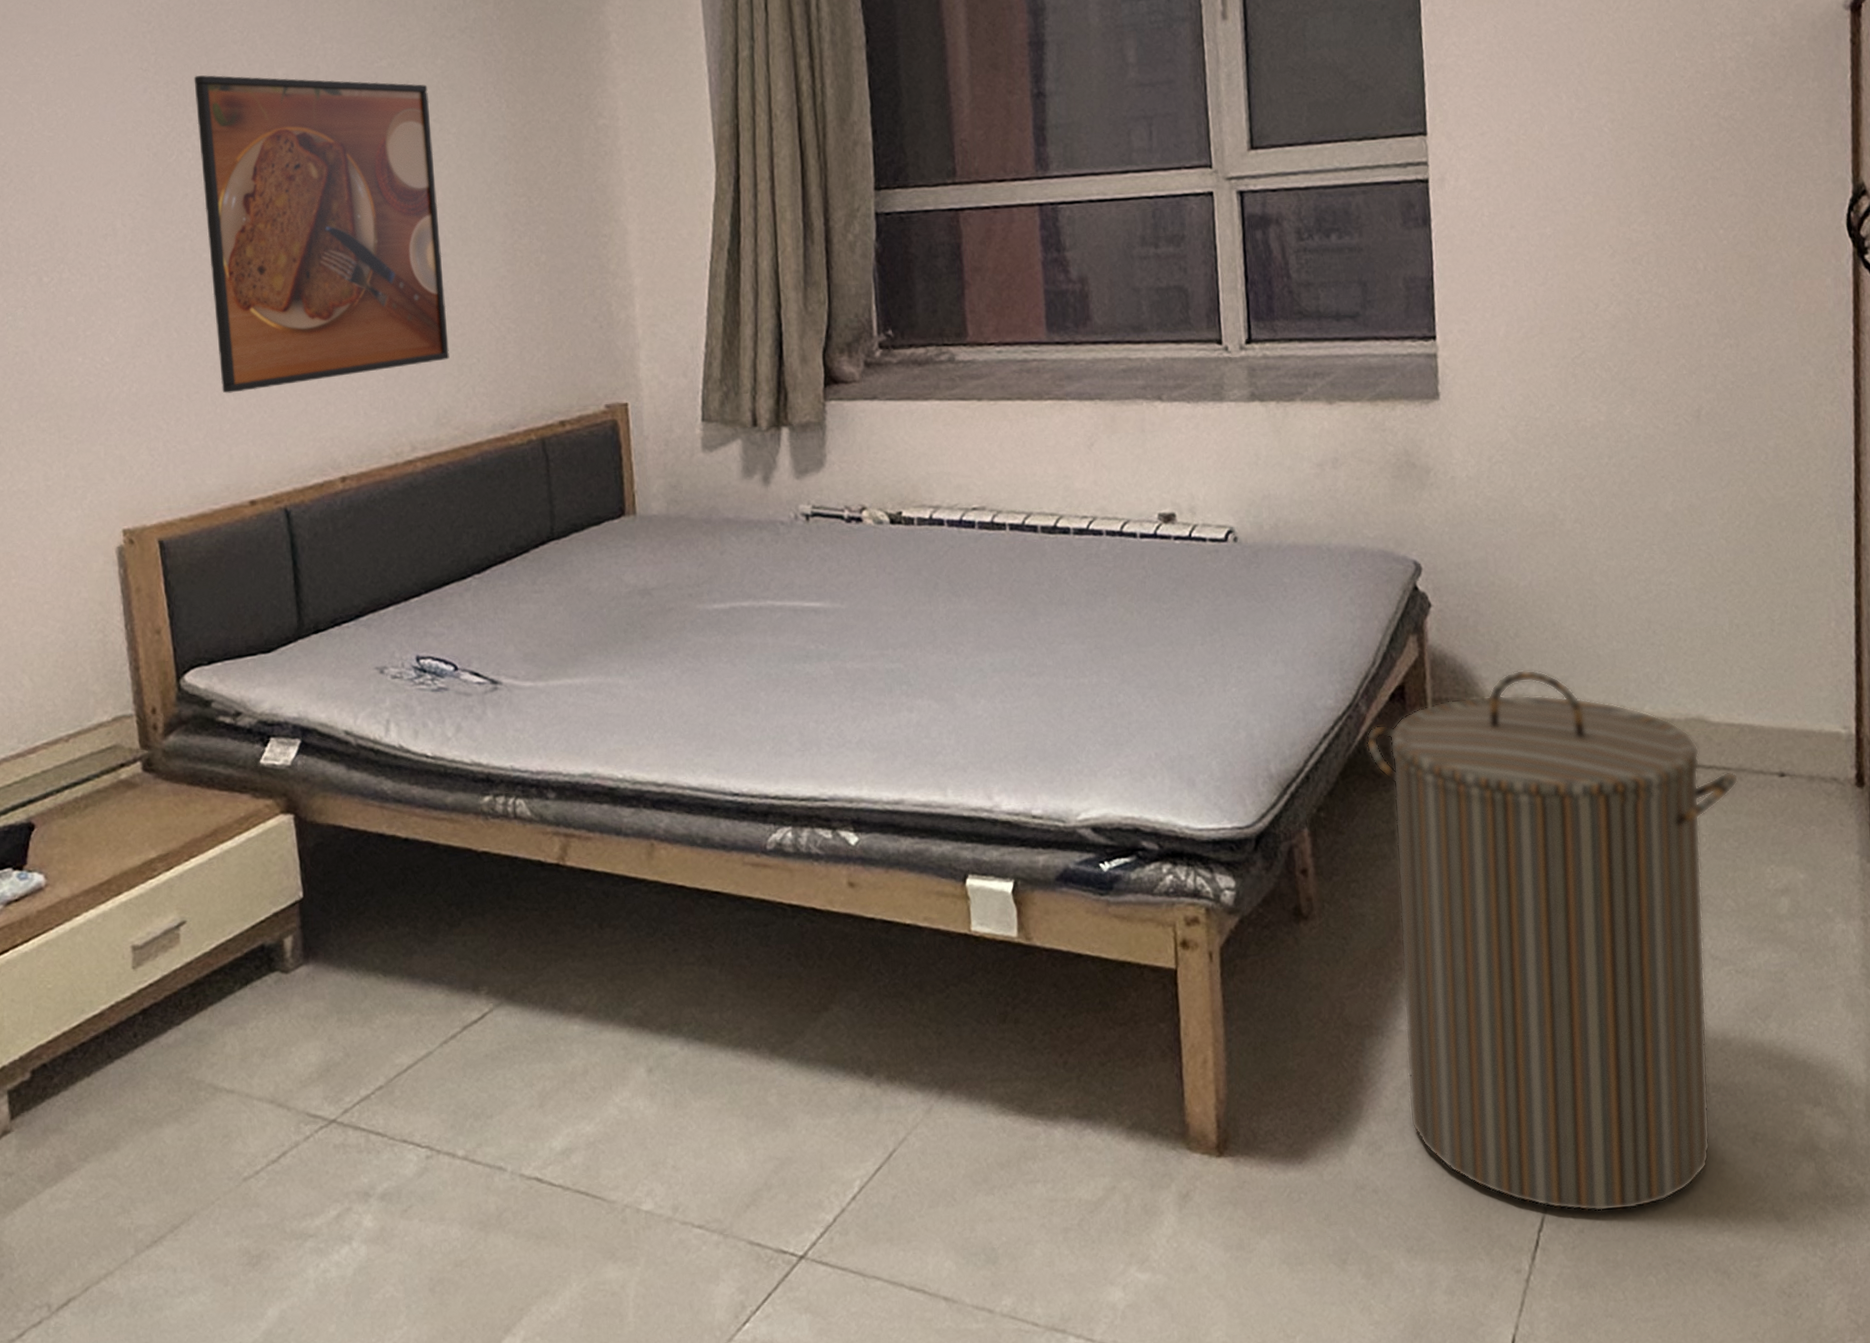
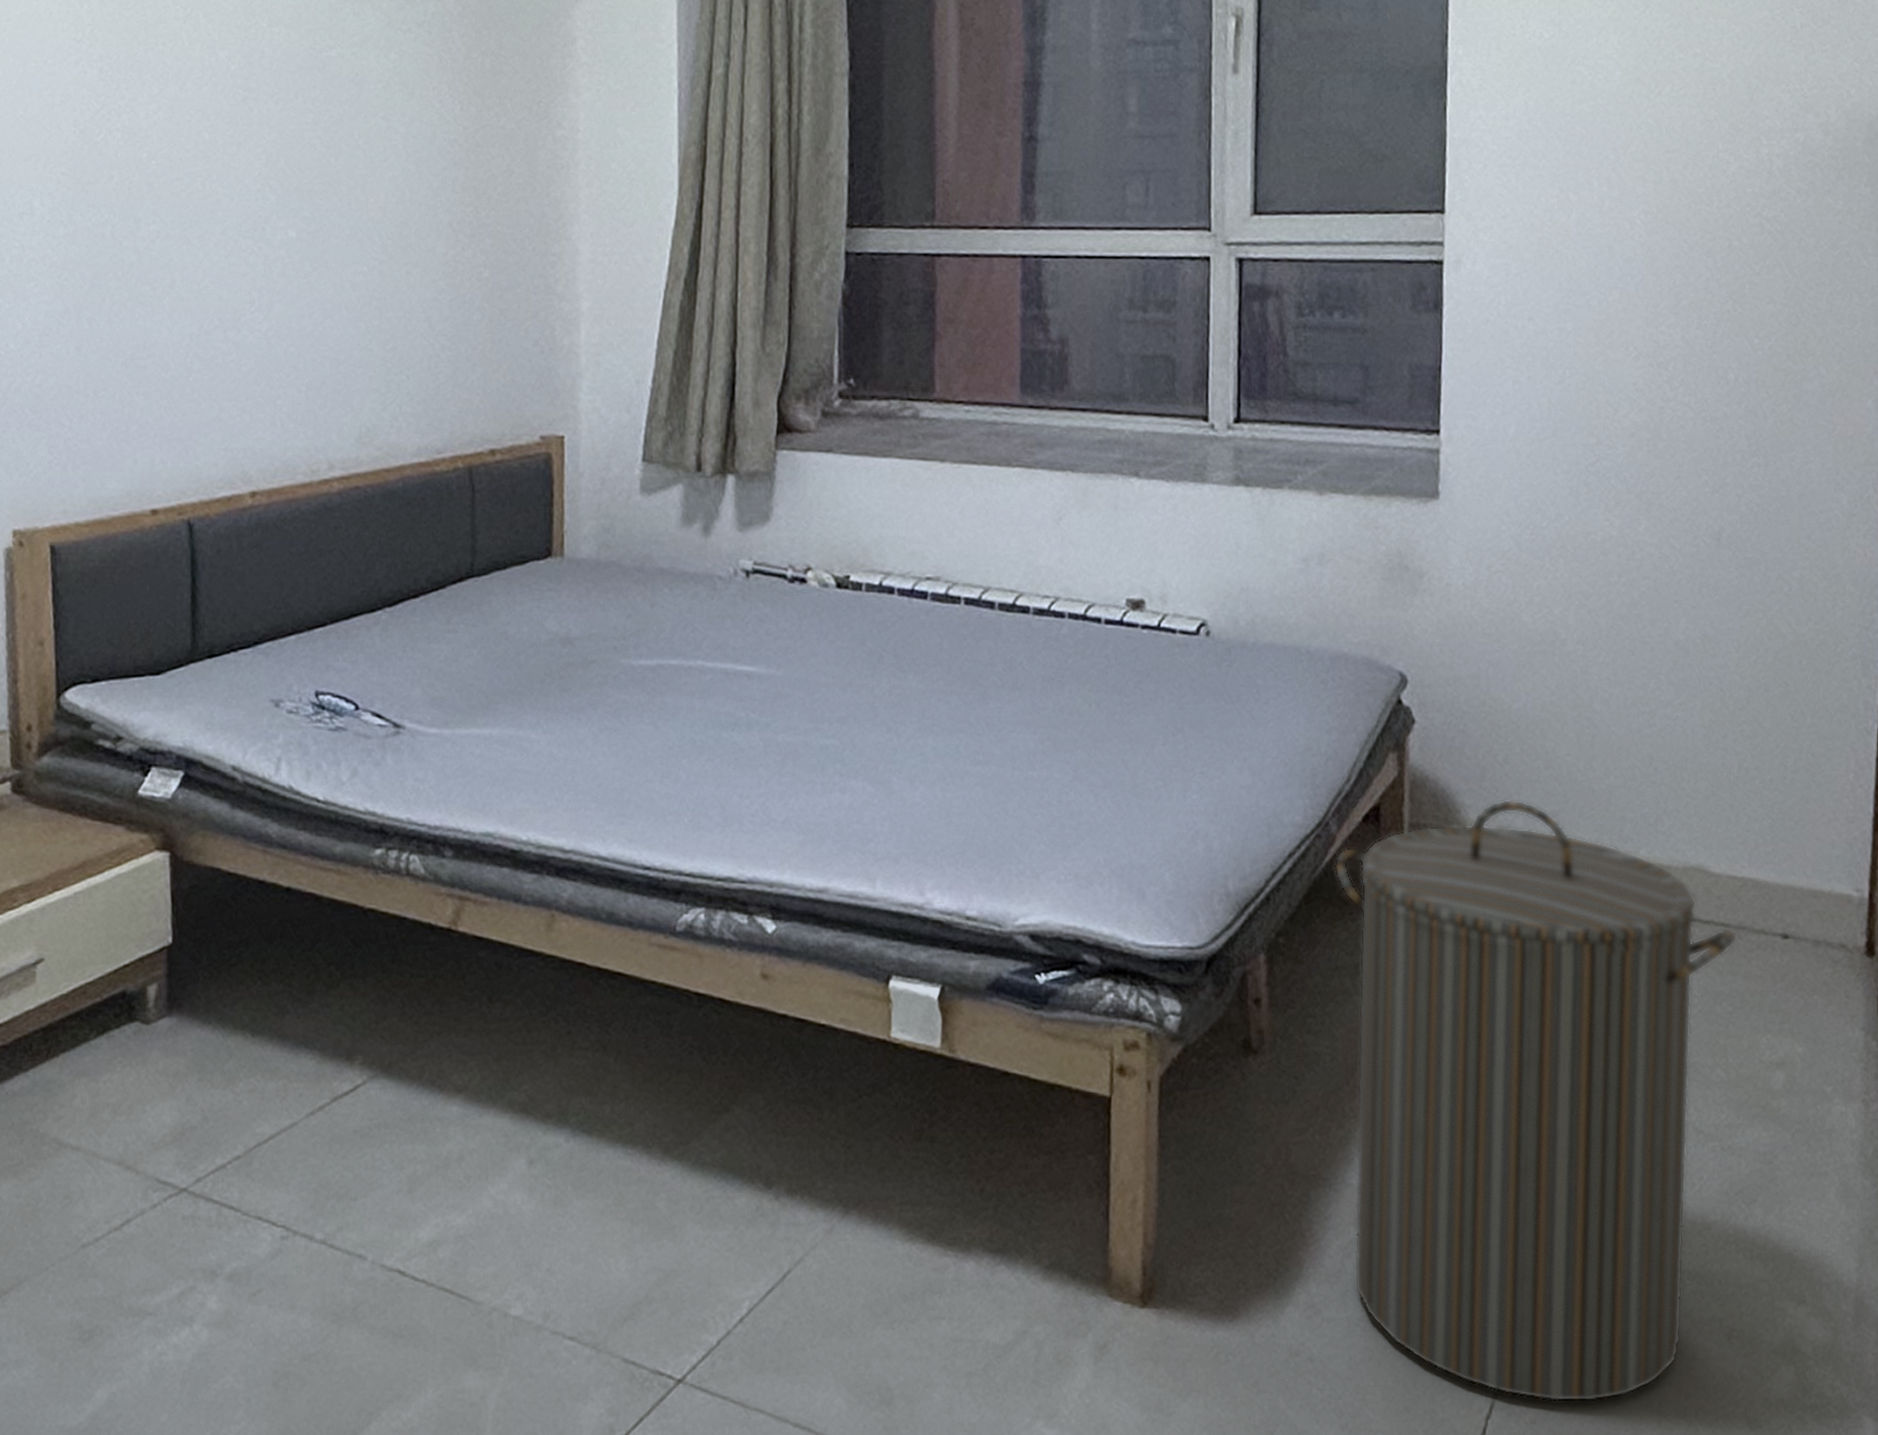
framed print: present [194,75,450,394] -> none [129,52,379,393]

